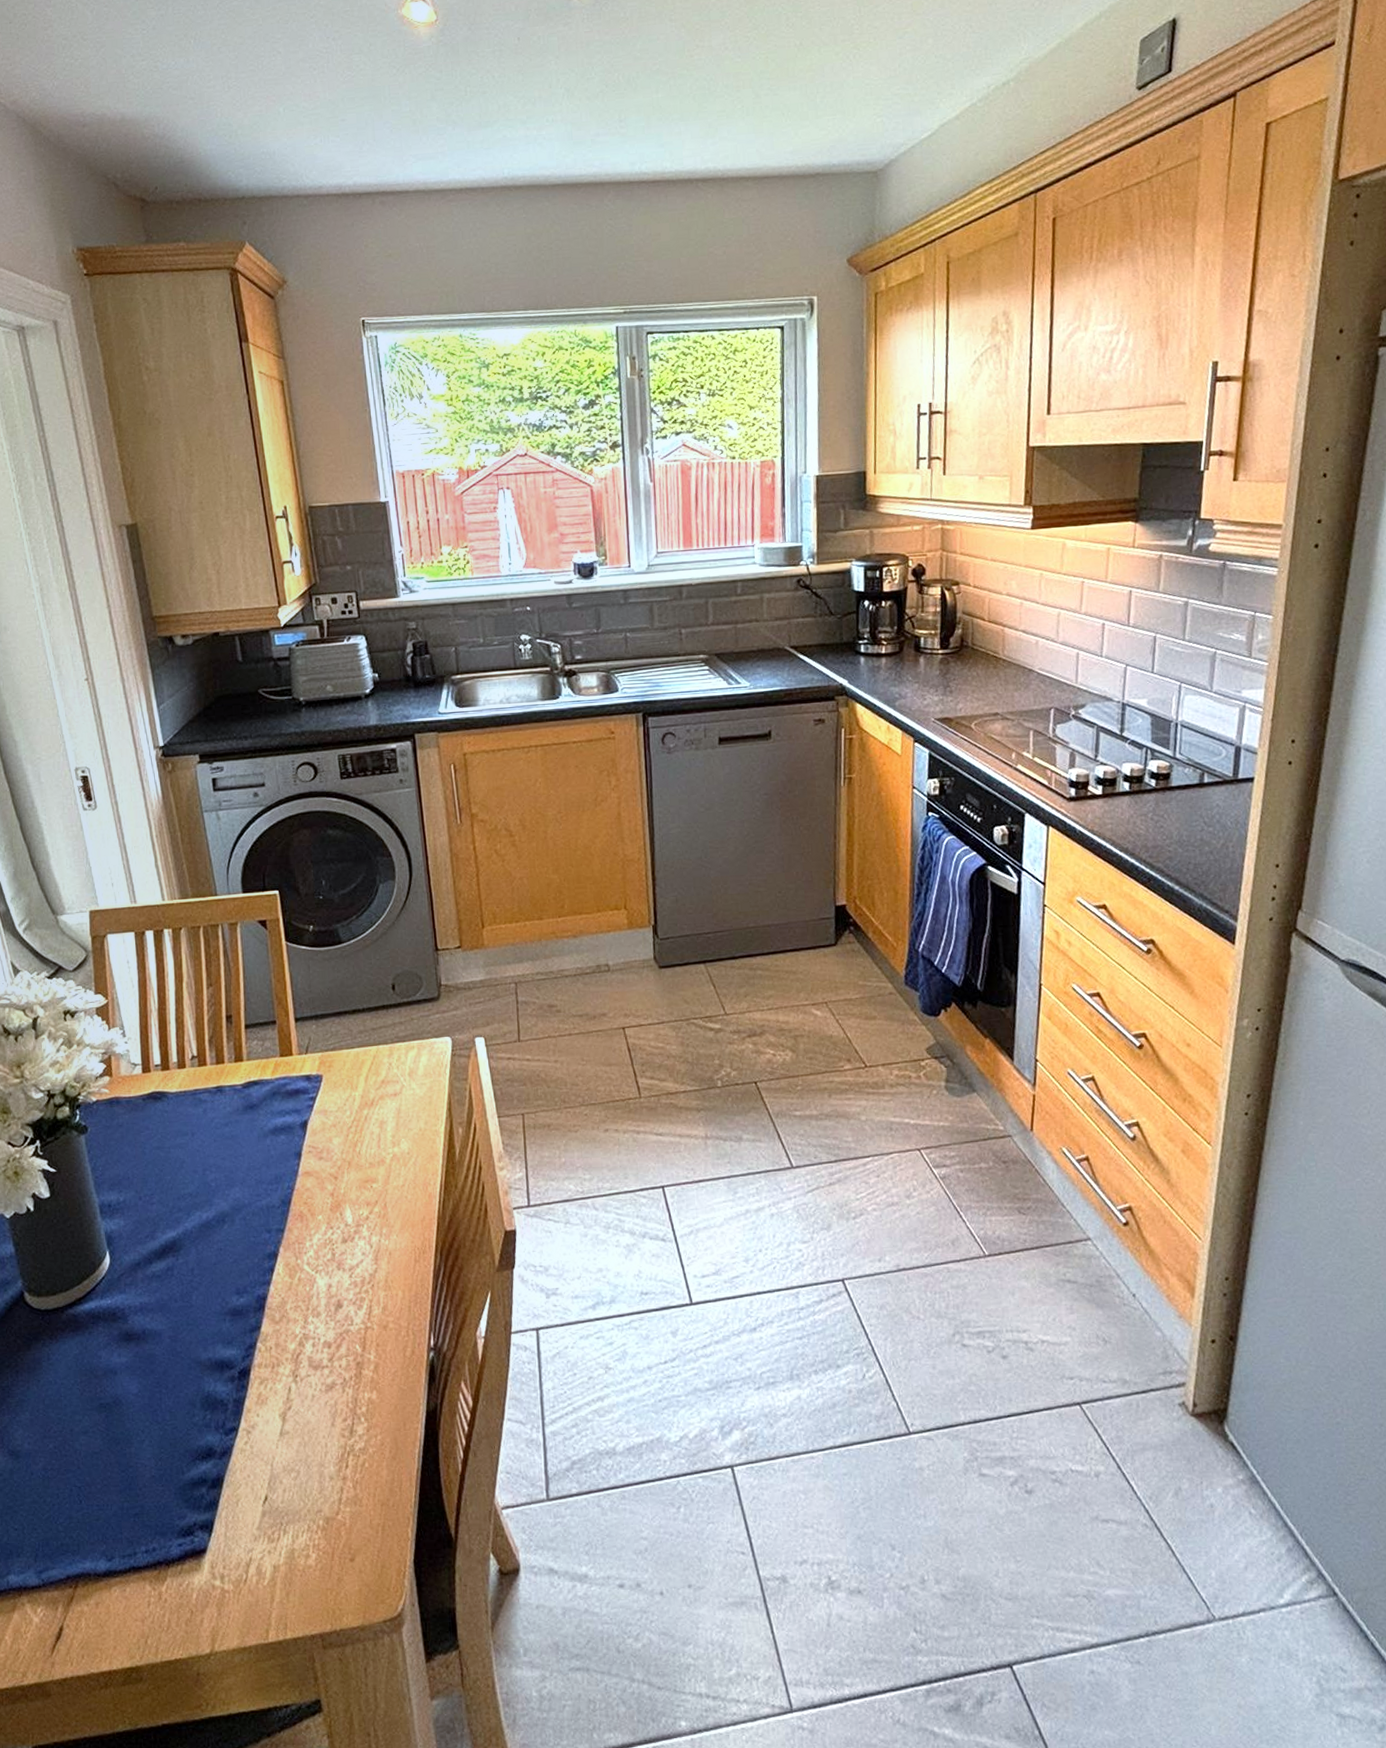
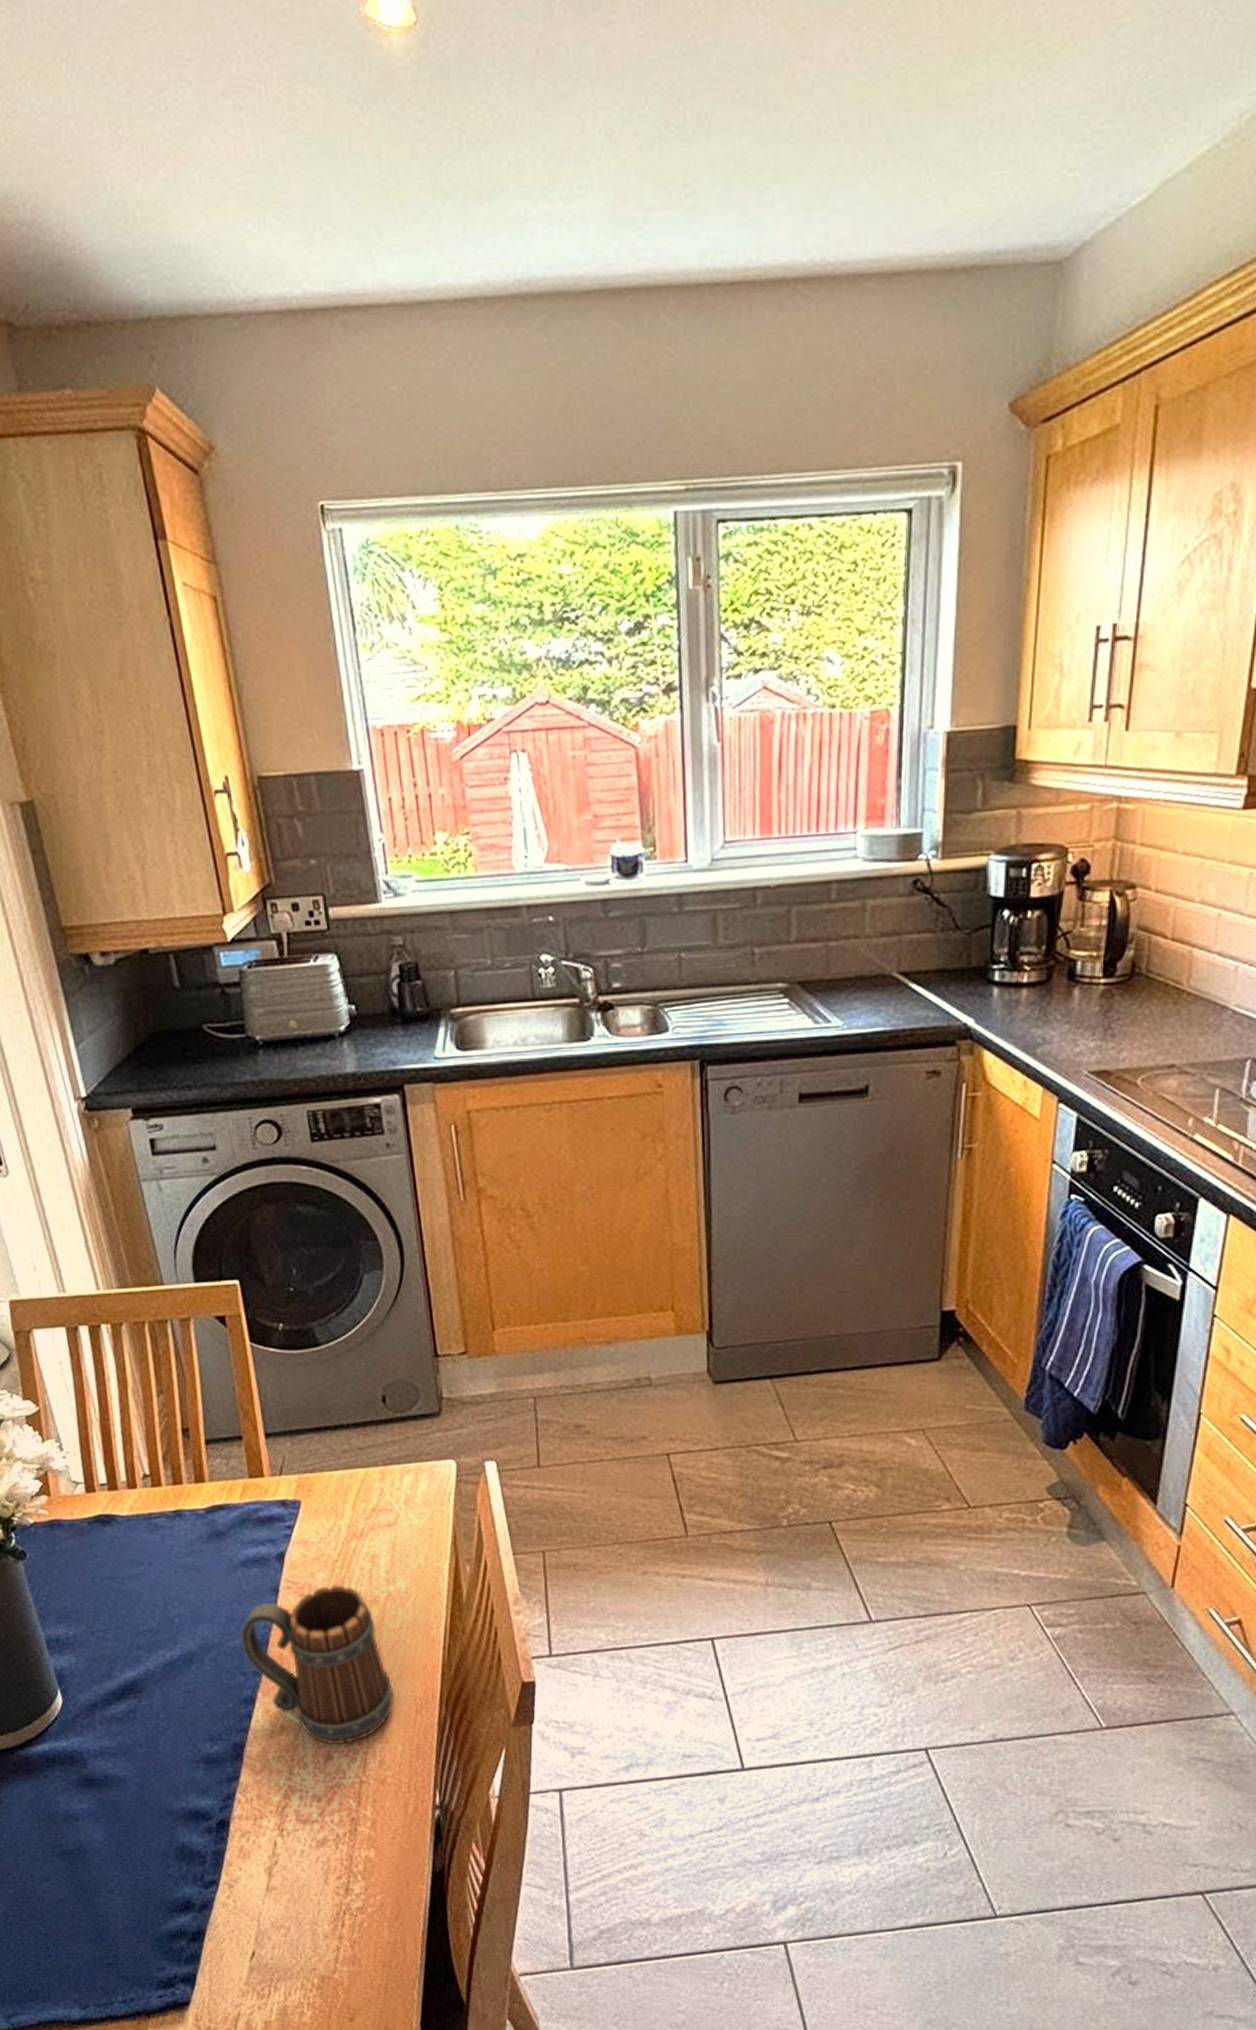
mug: none [266,1147,396,1294] -> present [239,1583,394,1745]

